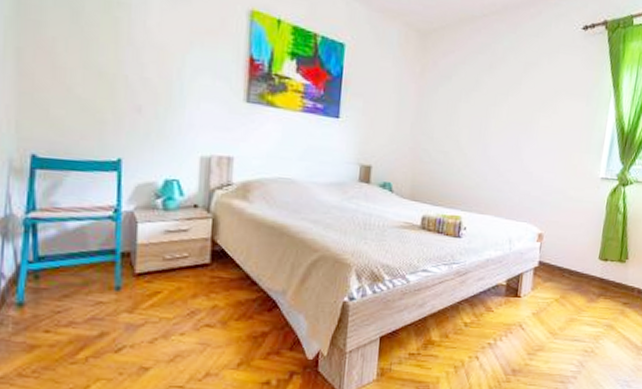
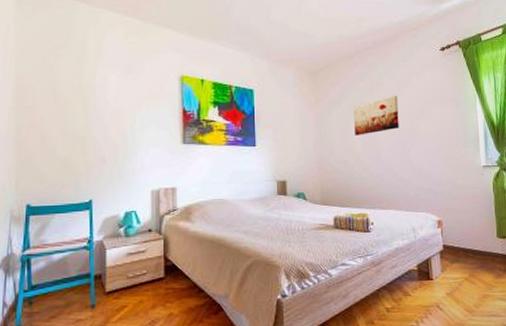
wall art: none [462,78,521,123] -> present [354,96,399,135]

